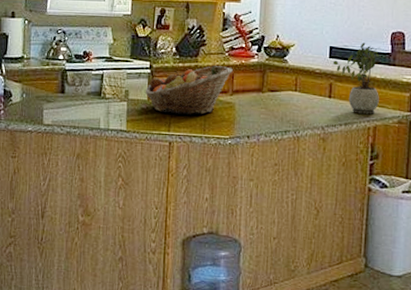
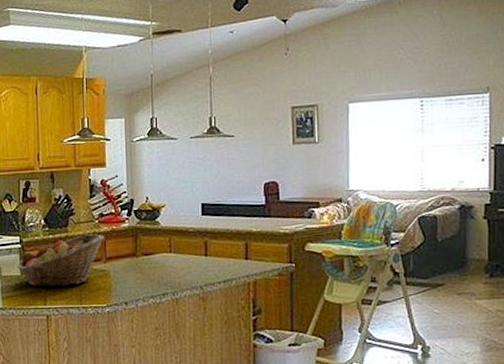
potted plant: present [333,43,381,115] -> none [206,196,257,271]

